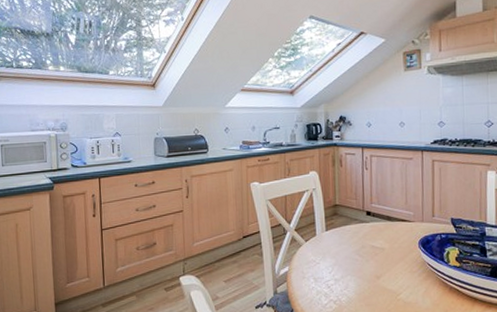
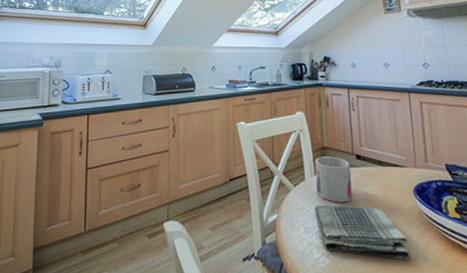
dish towel: none [324,257,411,303] -> present [314,204,411,260]
mug: none [326,213,361,256] -> present [314,156,353,203]

